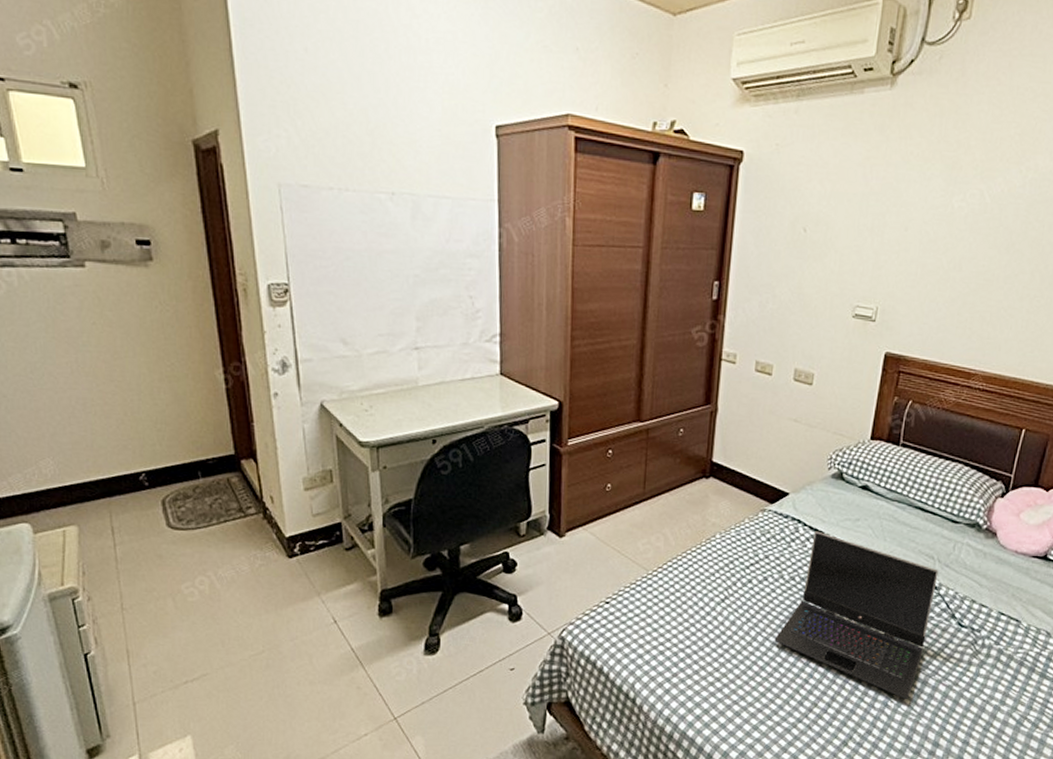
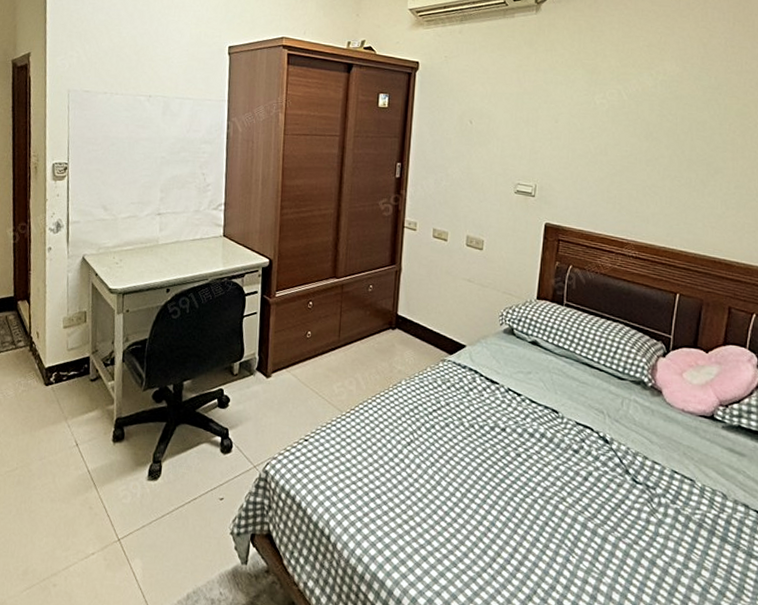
laptop computer: present [774,531,939,699] -> none [457,381,609,555]

